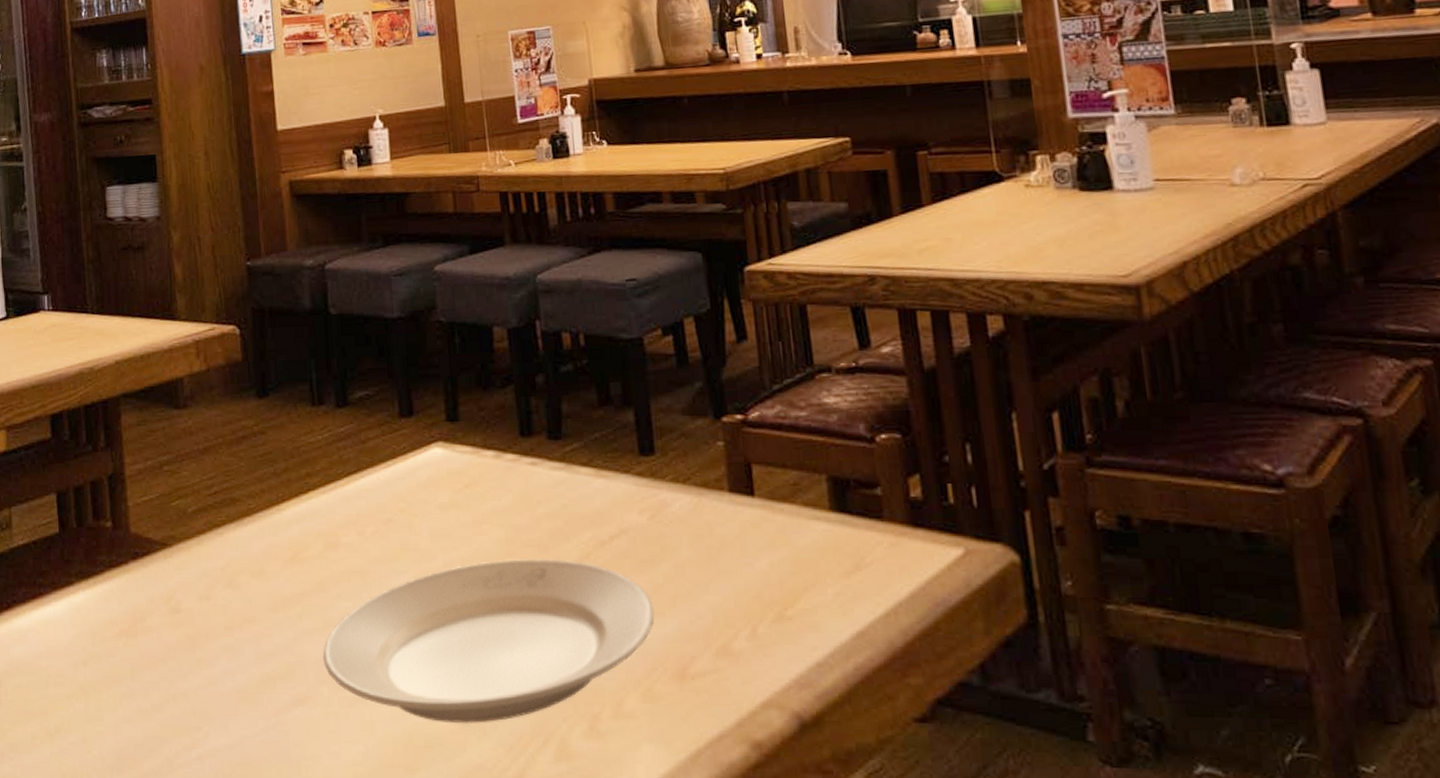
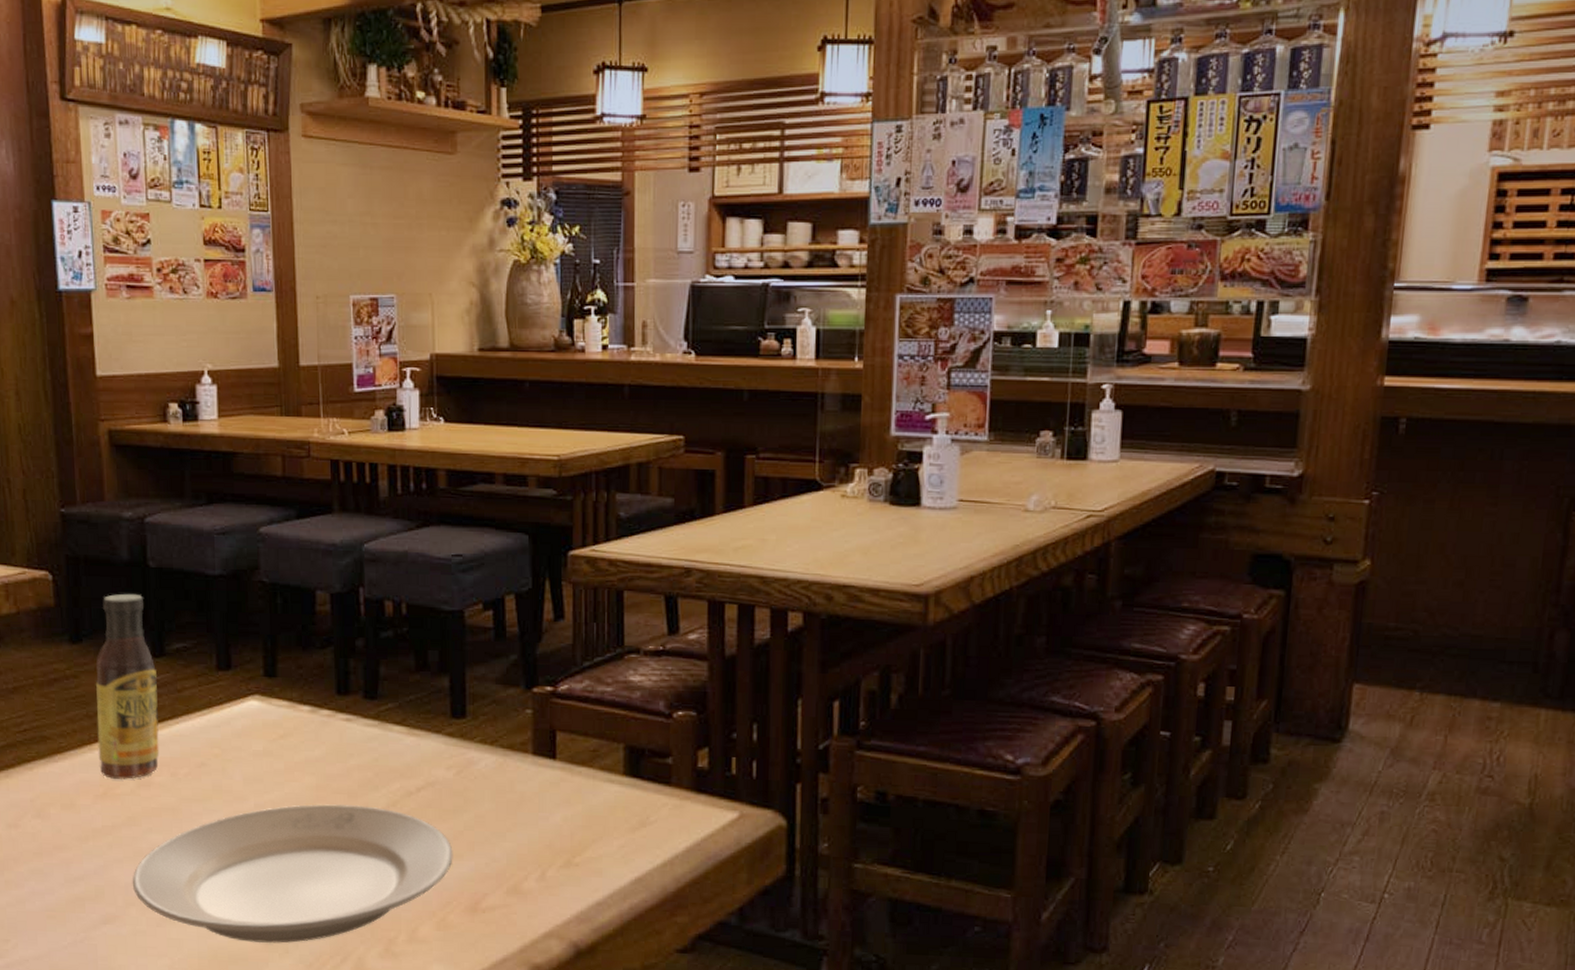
sauce bottle: none [282,342,346,541] -> present [95,593,160,779]

